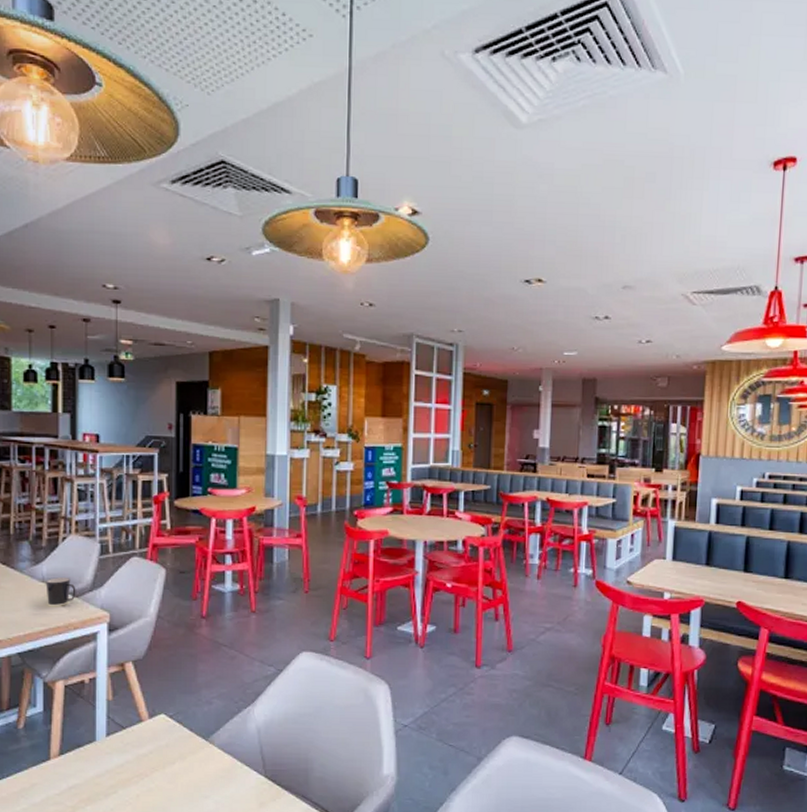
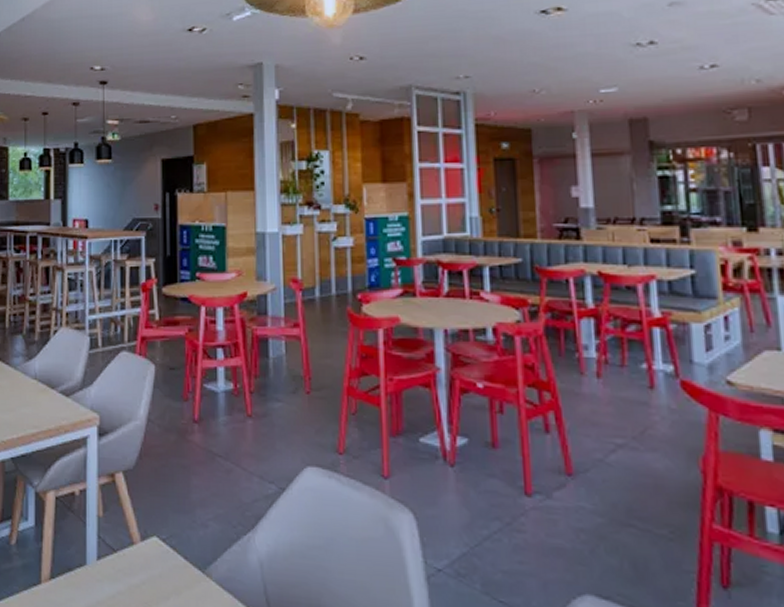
mug: present [45,577,76,607] -> none [38,374,67,408]

